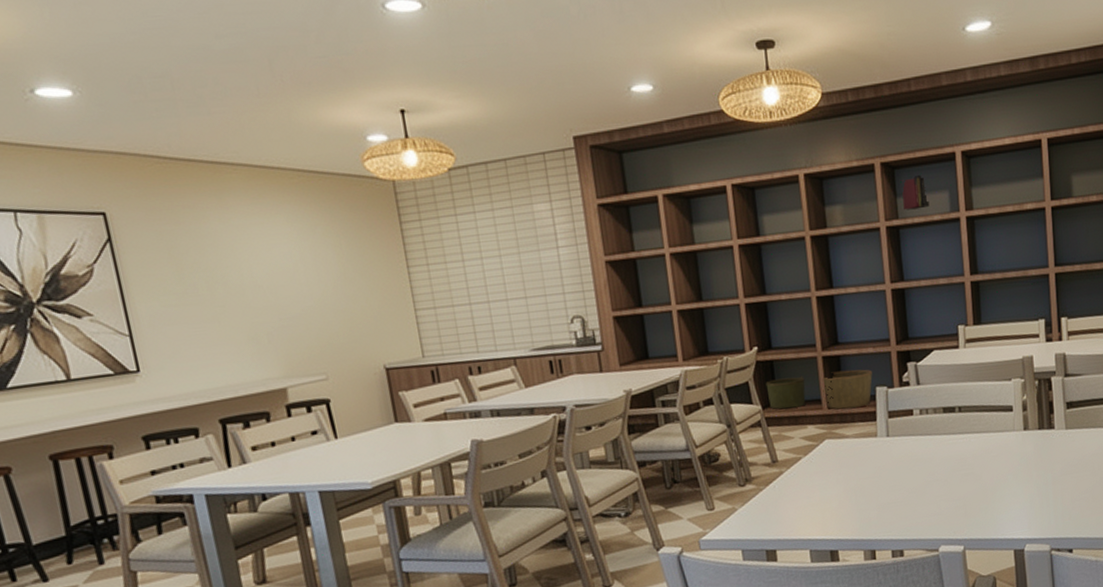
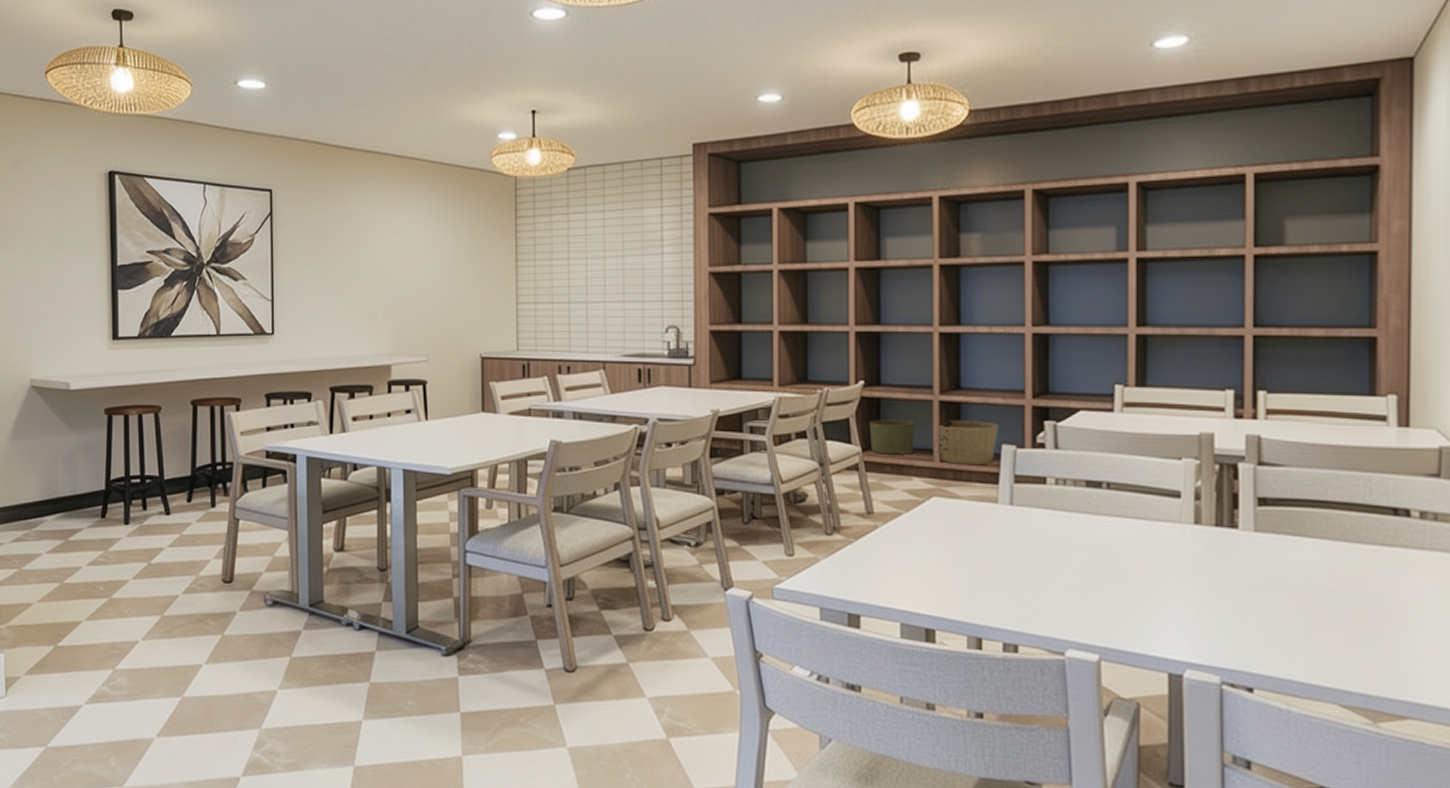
books: present [901,174,930,211] -> none [1057,205,1090,245]

